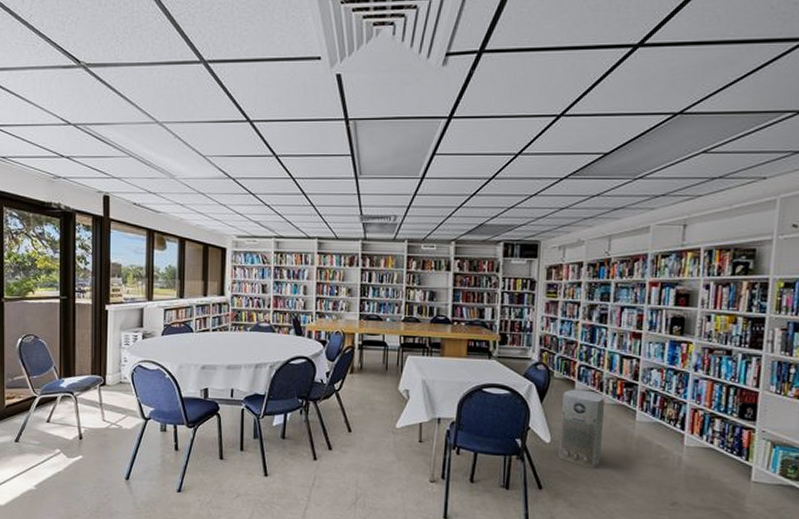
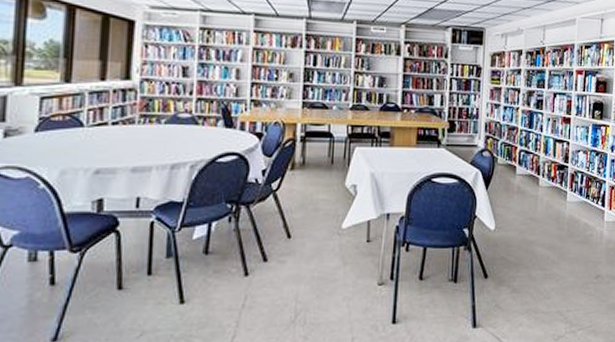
air purifier: present [558,389,605,469] -> none [502,174,541,252]

